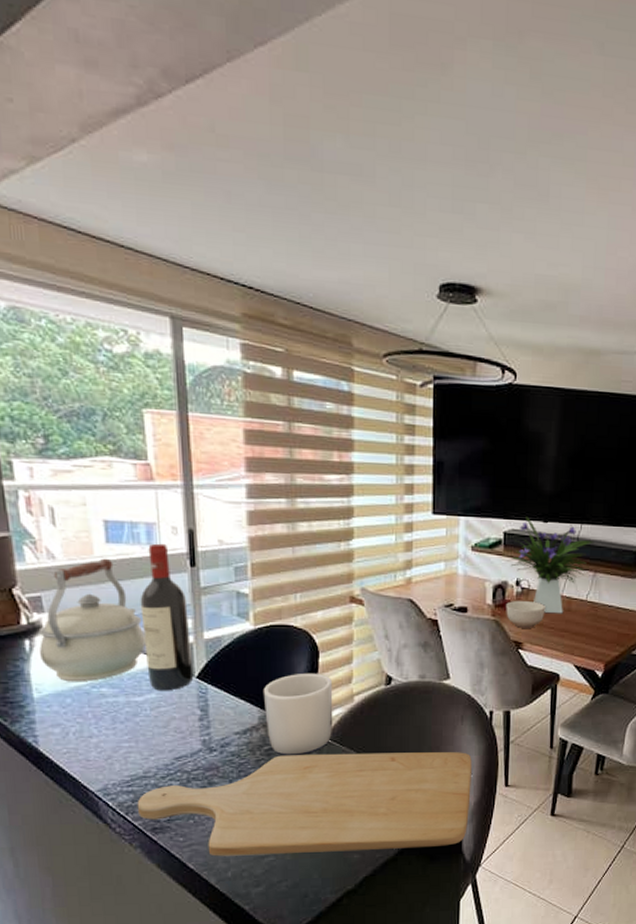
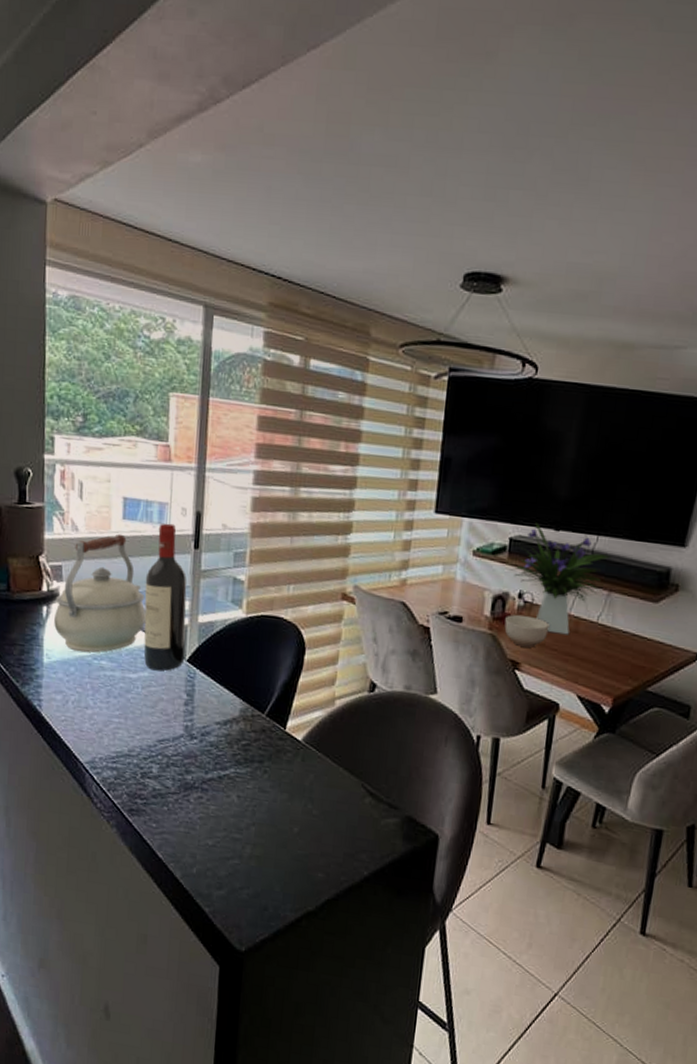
chopping board: present [137,752,472,857] -> none [118,752,453,882]
mug: present [263,672,333,756] -> none [246,668,316,756]

